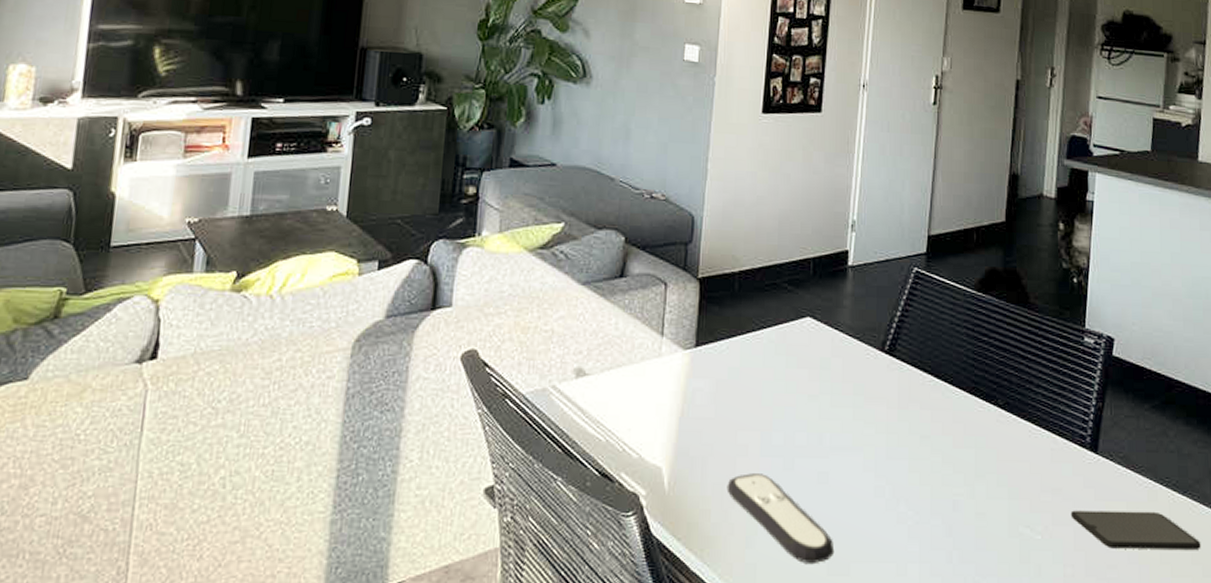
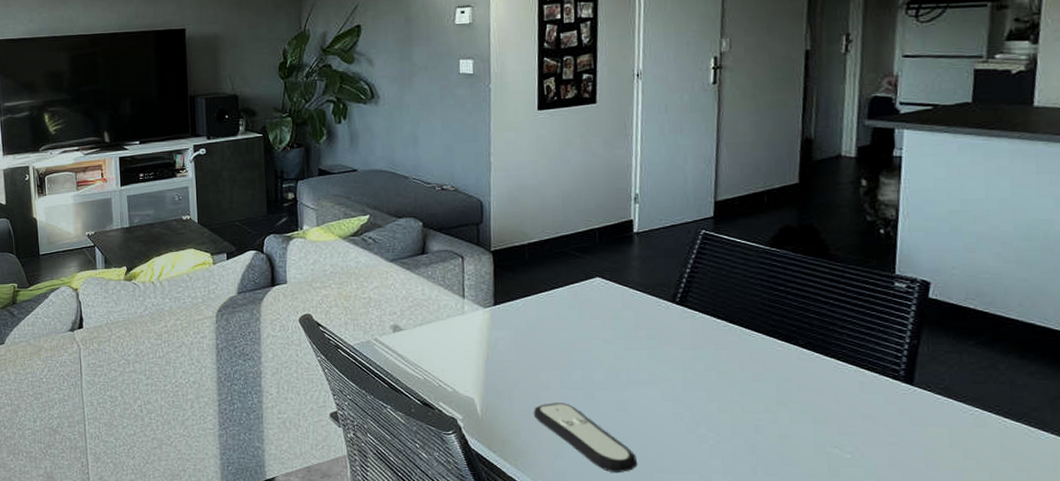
smartphone: present [1070,510,1201,549] -> none [884,434,1040,470]

